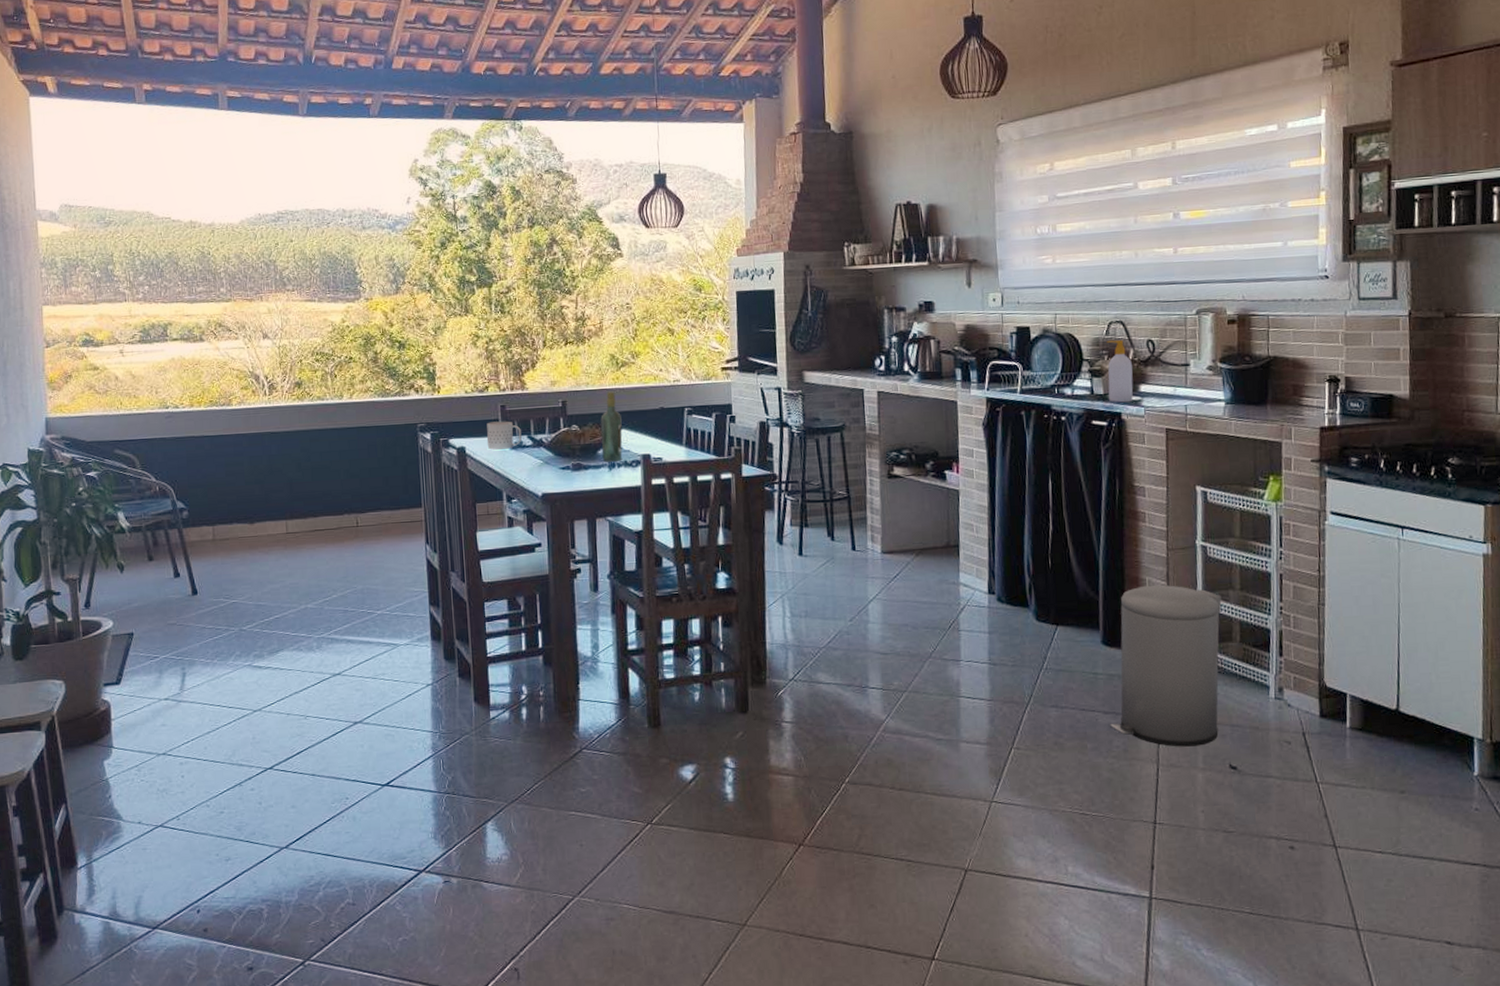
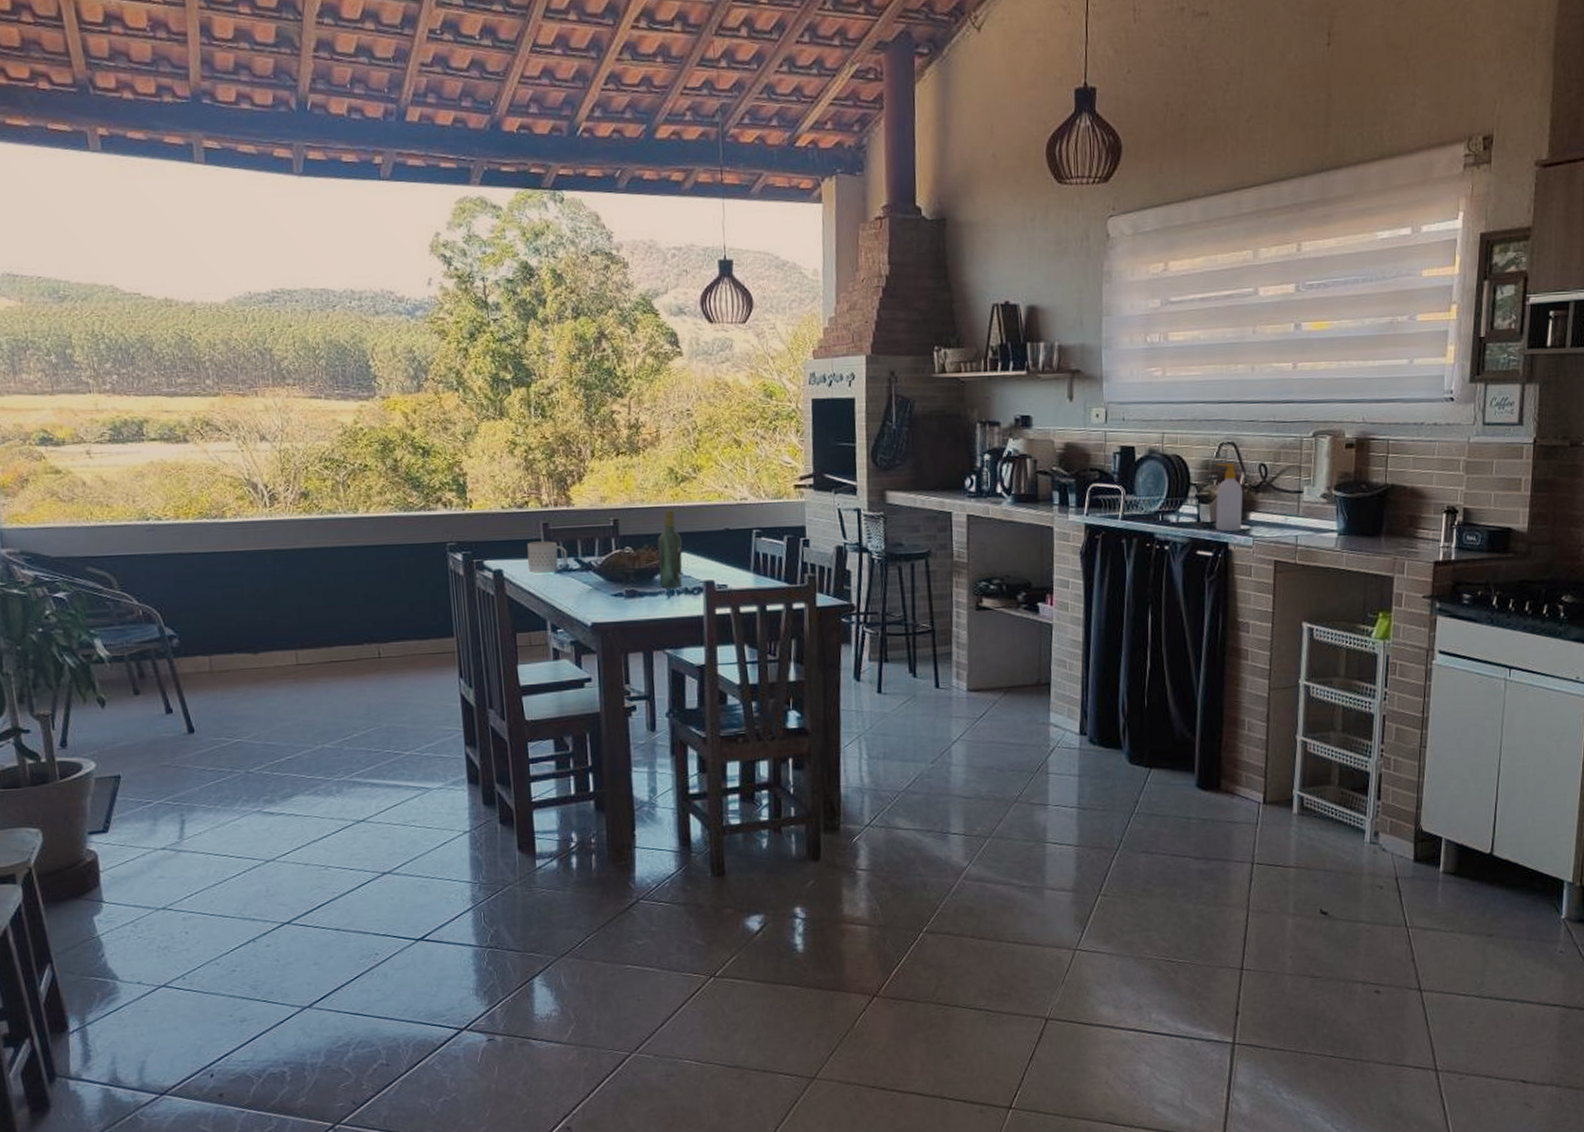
pedal bin: present [1110,584,1222,747] -> none [1201,725,1322,893]

